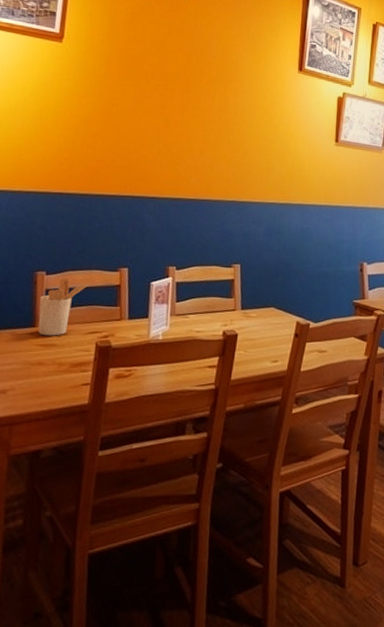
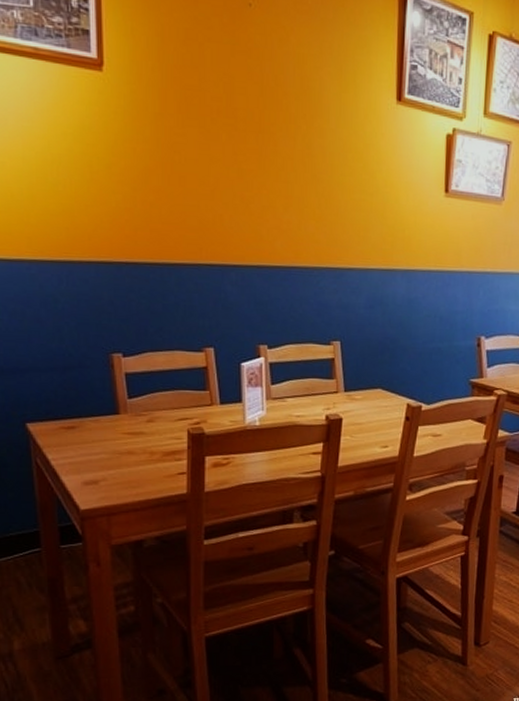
utensil holder: present [38,277,90,336] -> none [119,360,173,424]

